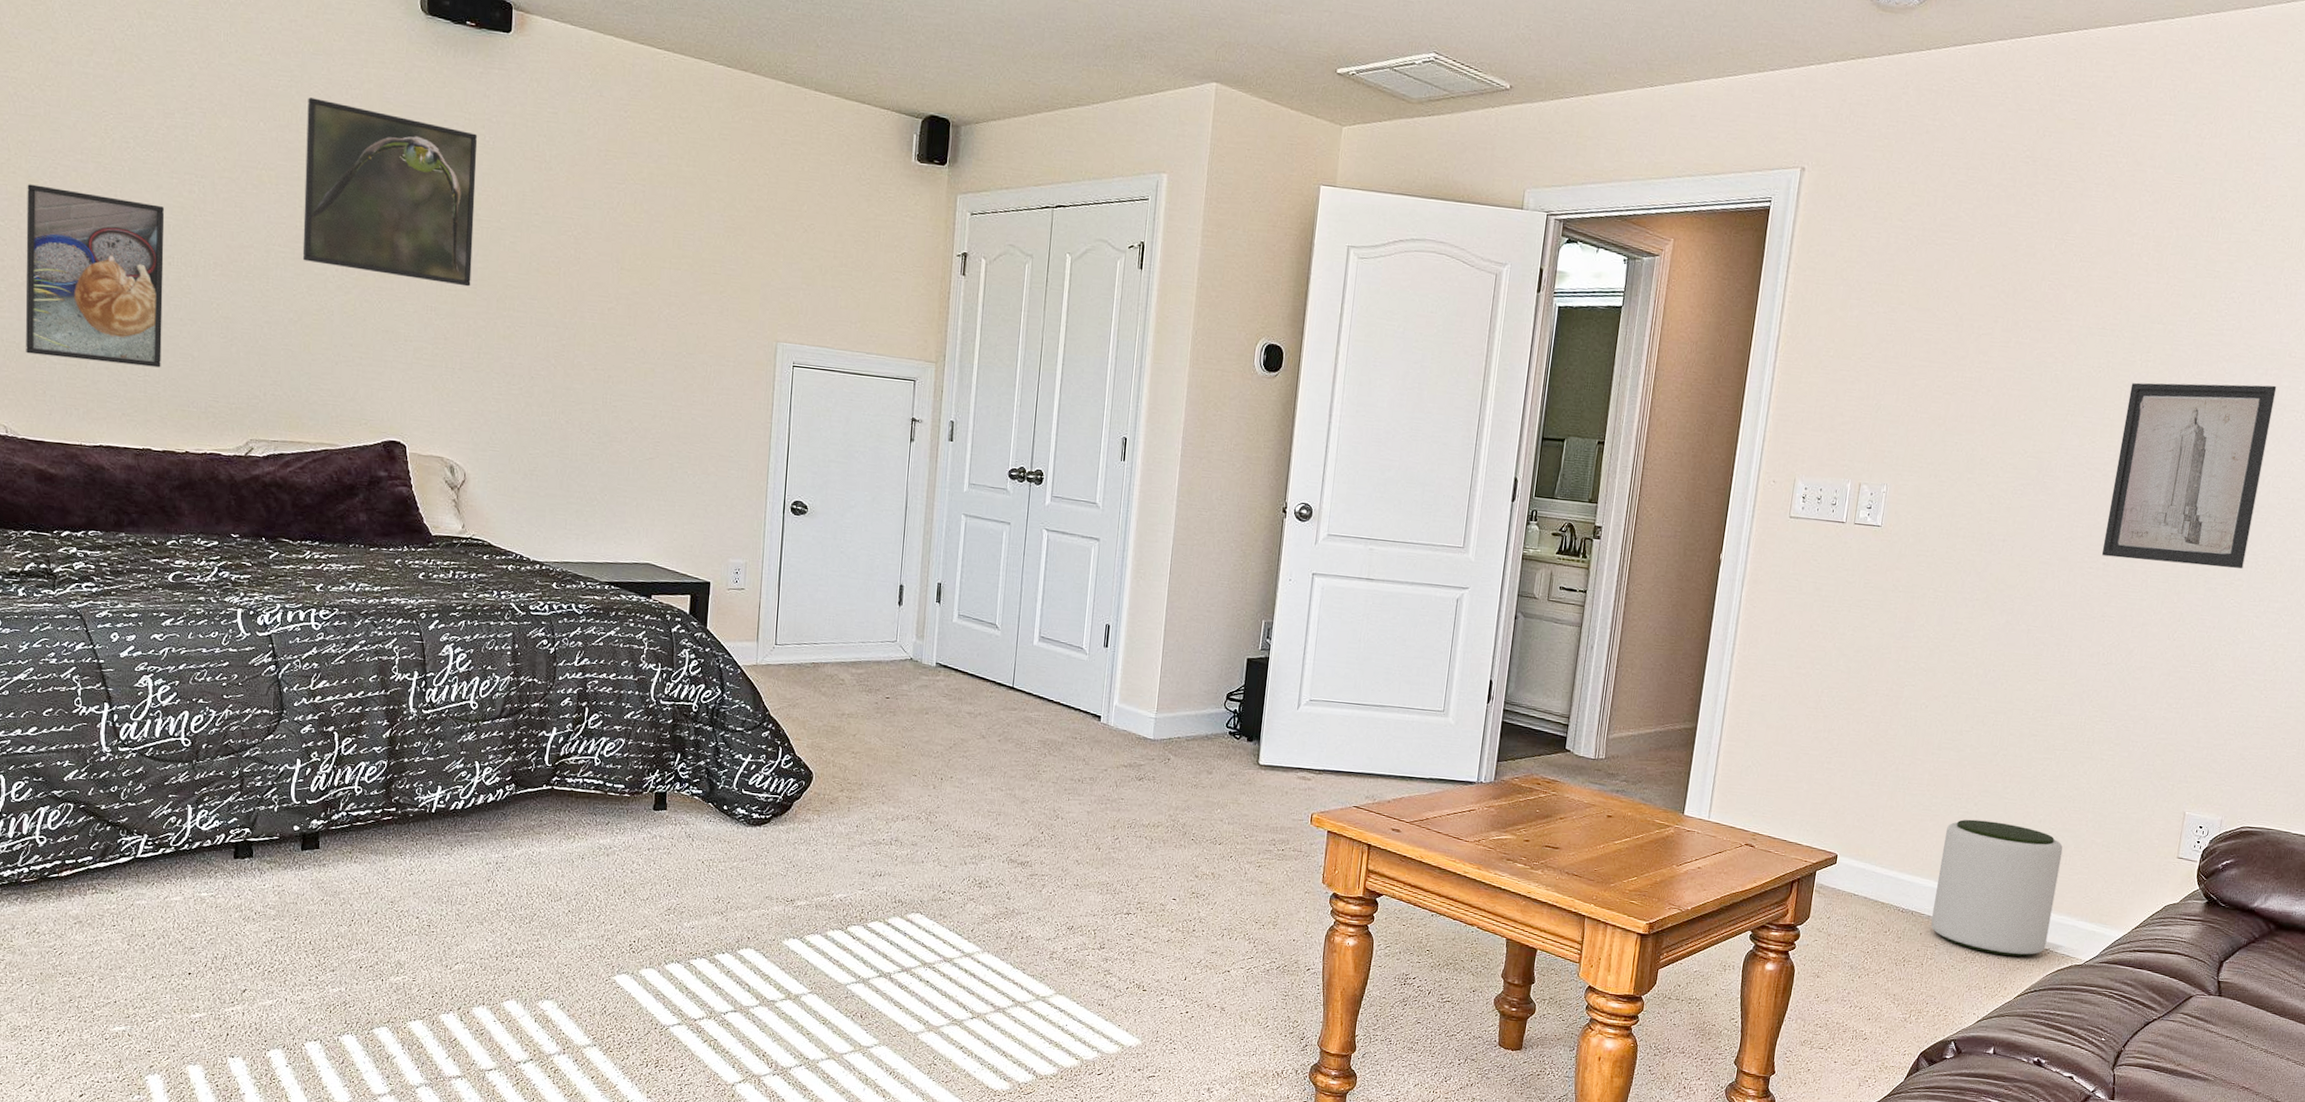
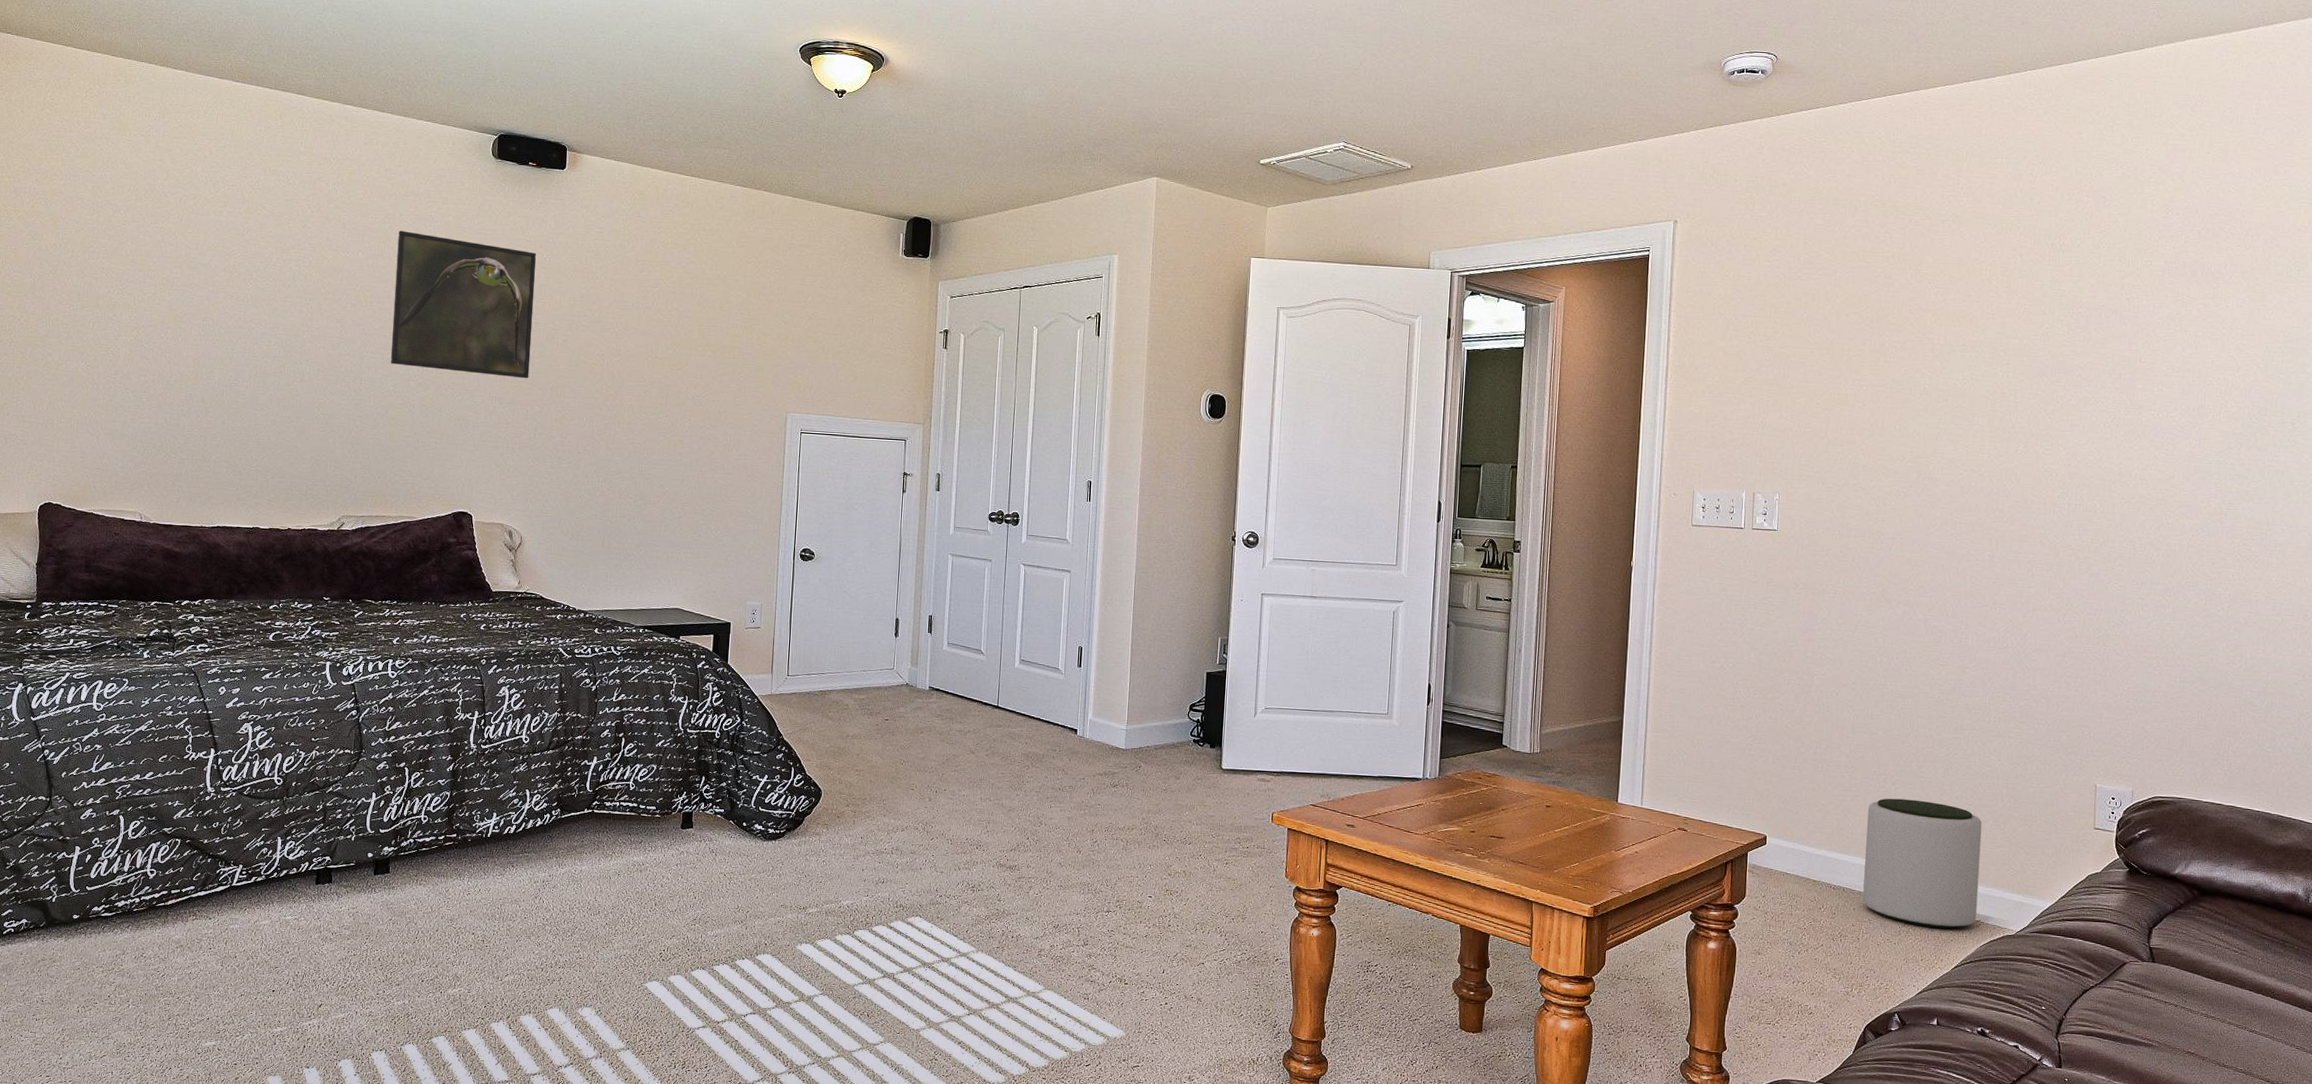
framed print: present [25,184,165,368] -> none [160,312,279,459]
wall art: present [2101,382,2277,569] -> none [1986,388,2132,555]

